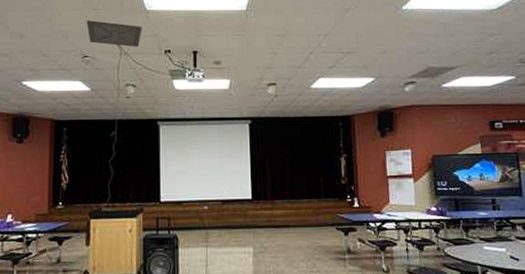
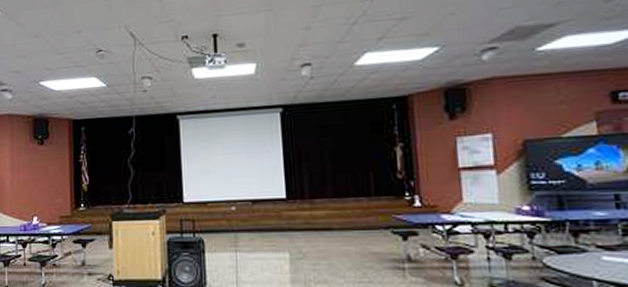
ceiling vent: present [86,20,142,48] -> none [98,11,157,37]

